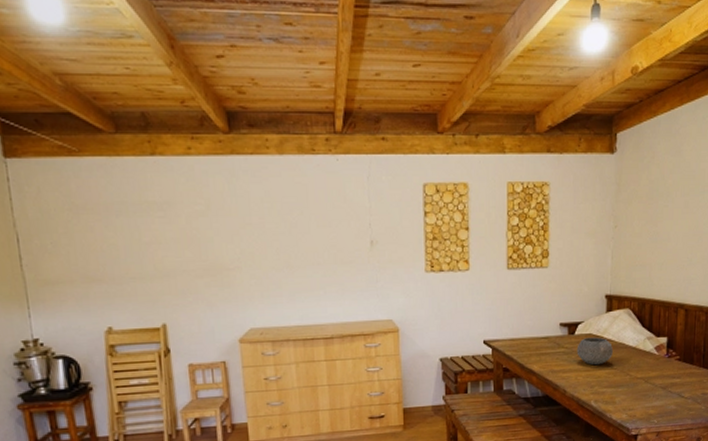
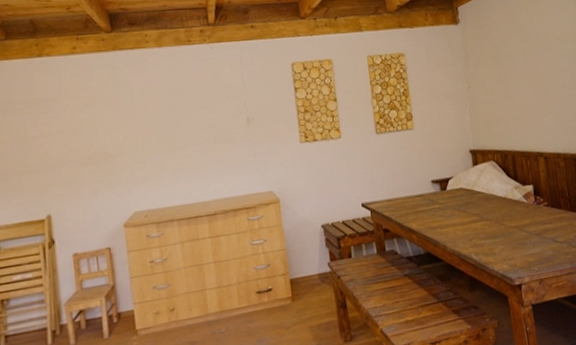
bowl: present [576,337,614,366] -> none [450,190,486,219]

